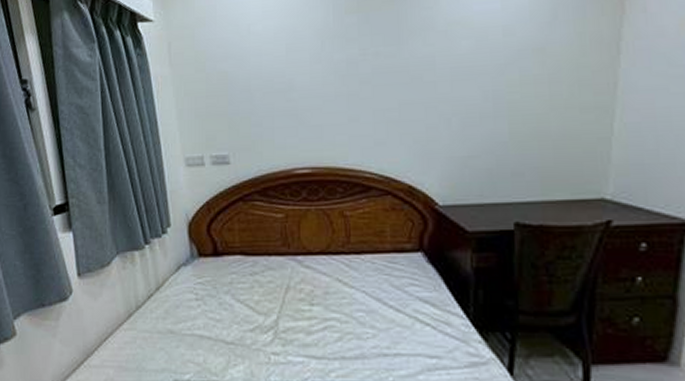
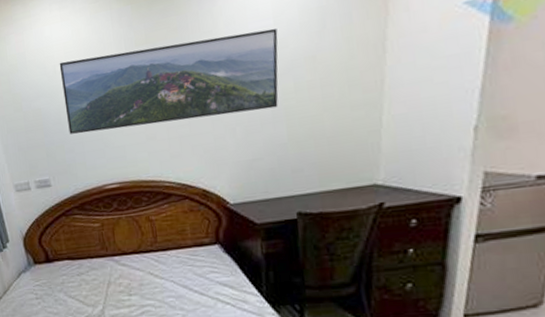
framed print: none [255,12,505,106] -> present [59,28,278,134]

